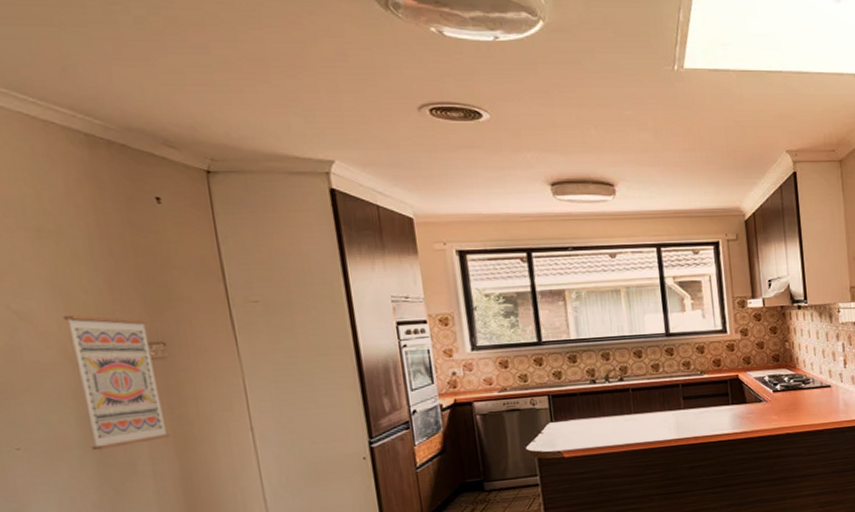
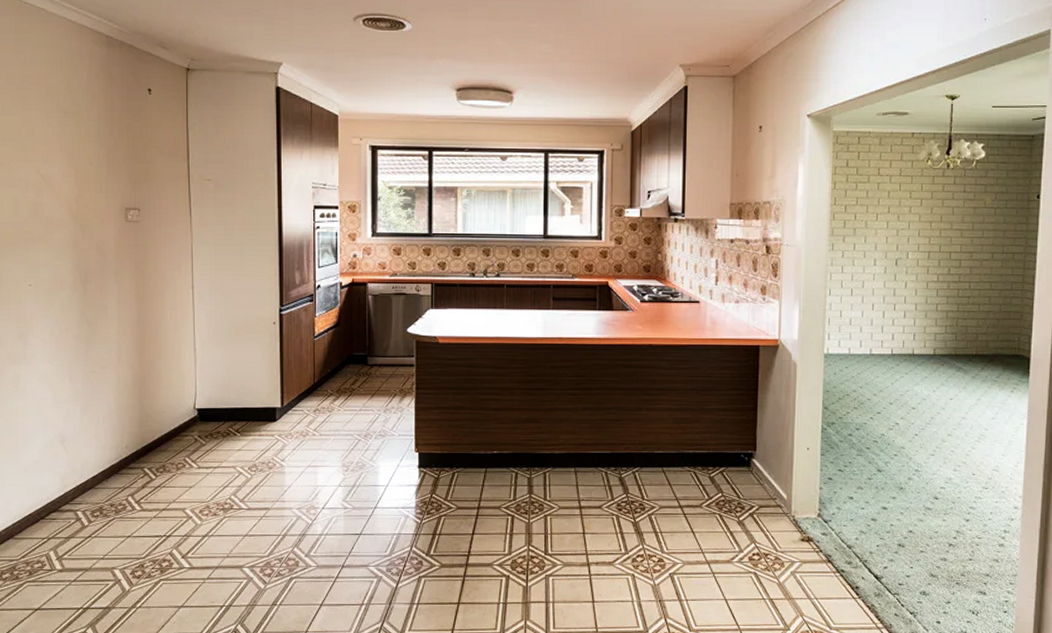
wall art: present [63,315,172,451] -> none [73,182,135,293]

